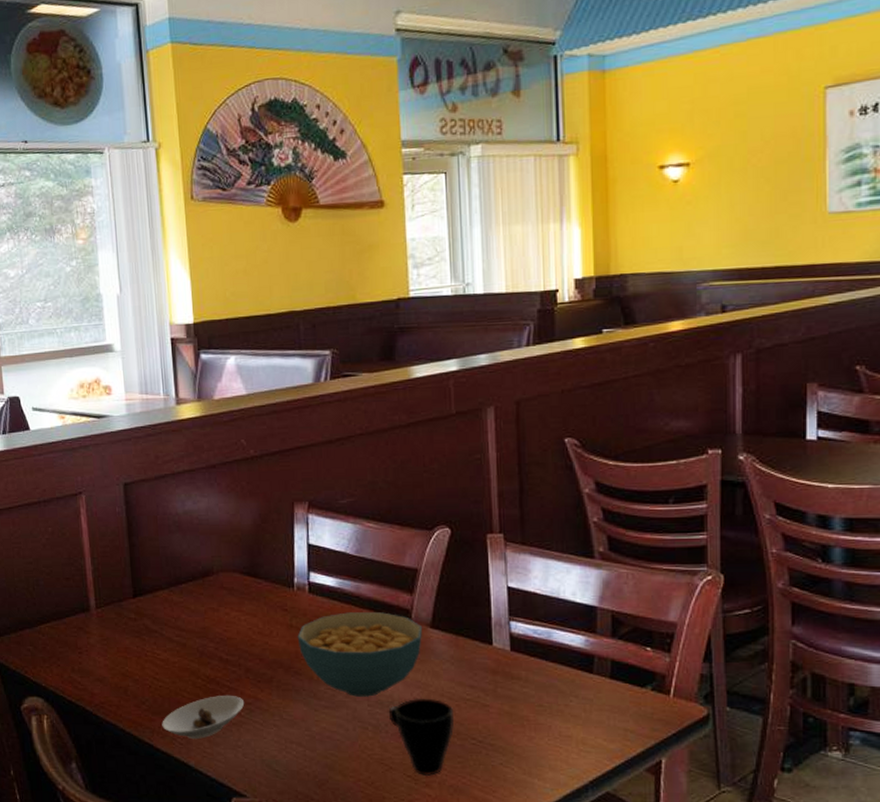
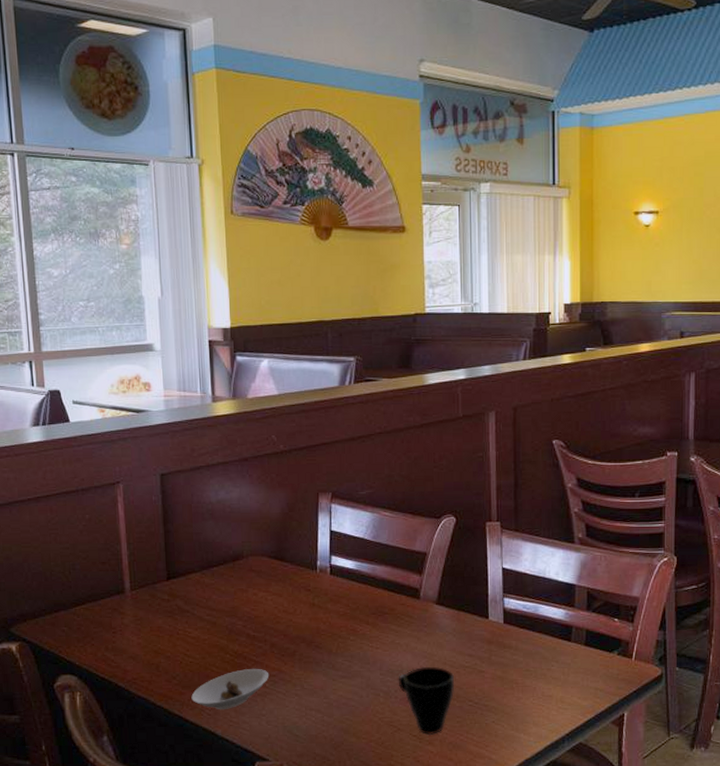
cereal bowl: present [297,612,423,697] -> none [318,591,430,667]

